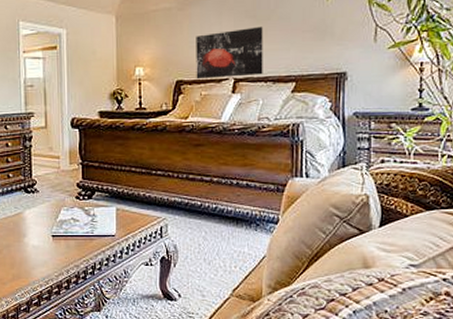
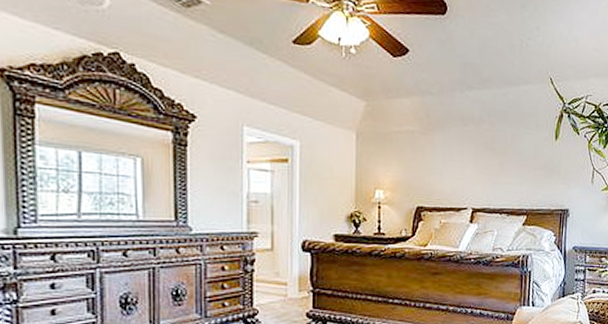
wall art: present [196,26,263,80] -> none [436,159,500,207]

